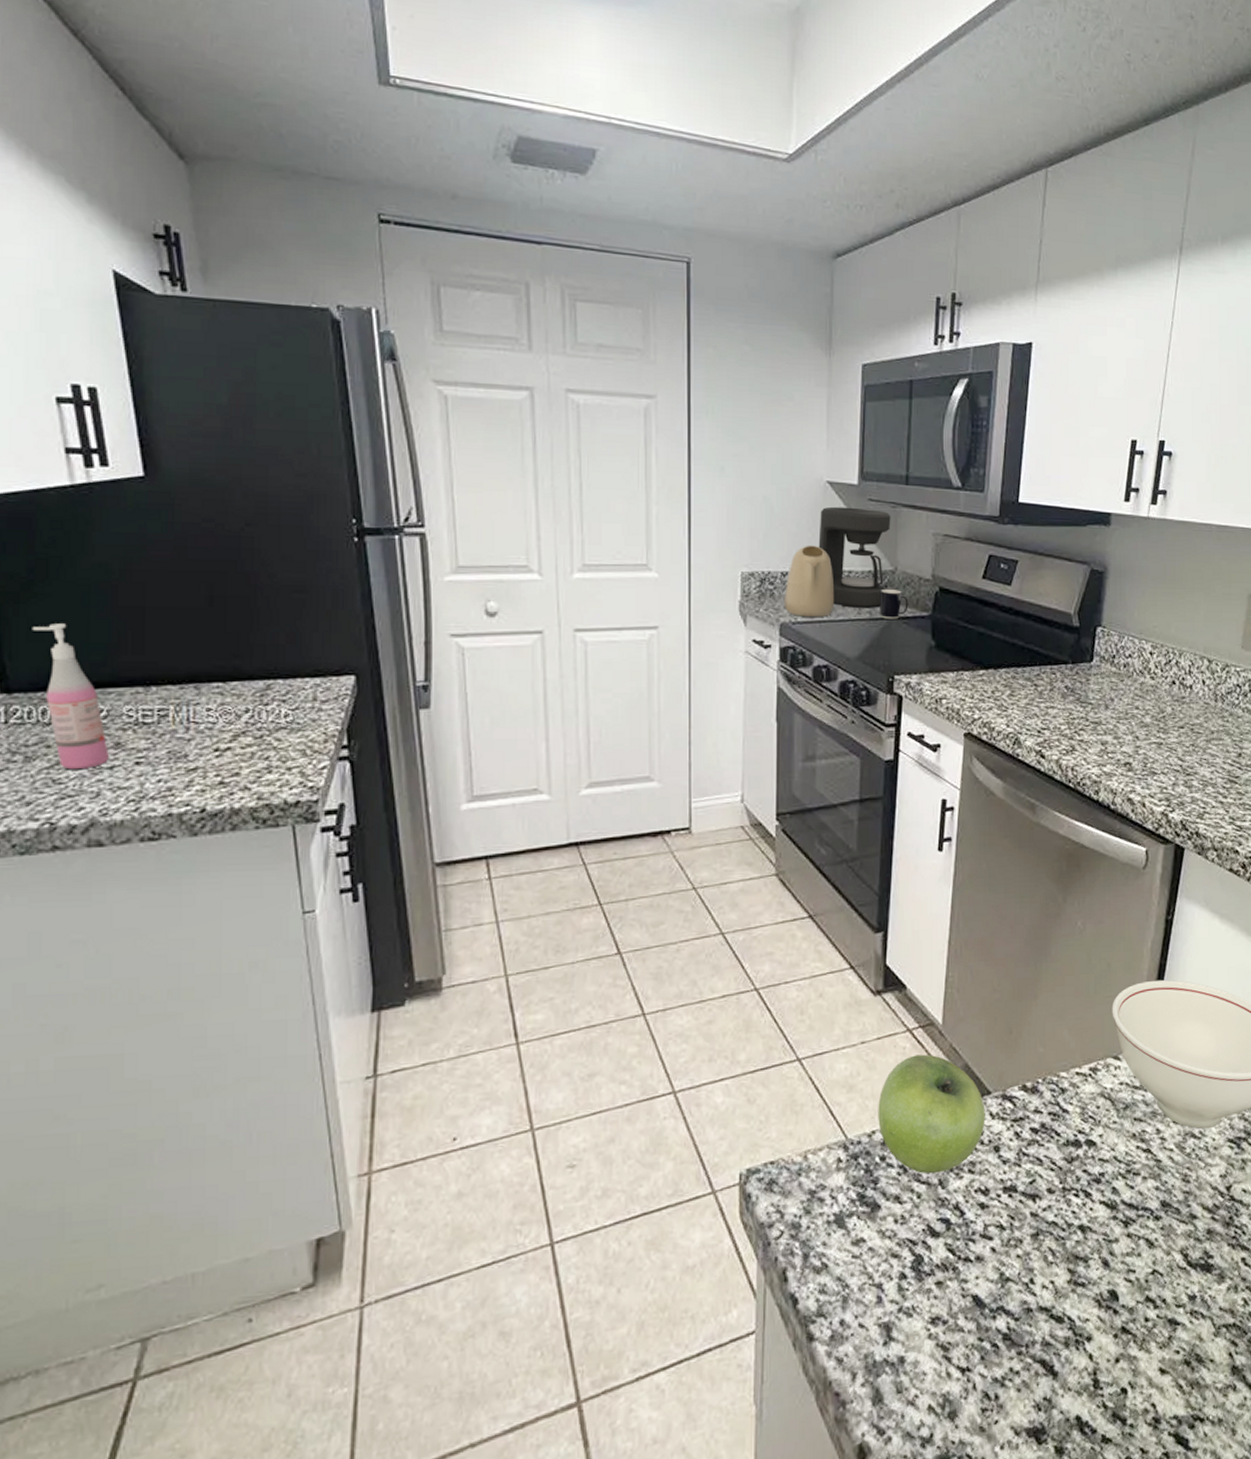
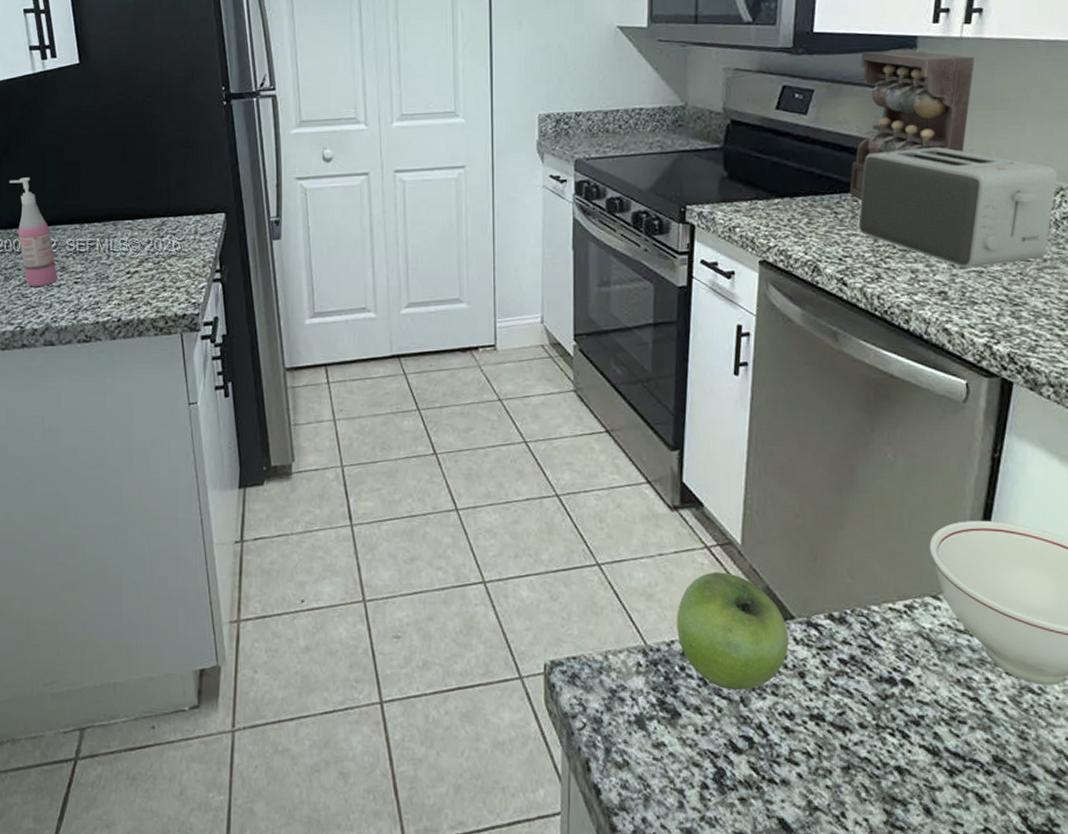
kettle: present [785,545,835,618] -> none [579,86,626,154]
coffee maker: present [818,506,891,608] -> none [610,49,681,143]
mug: present [880,588,909,619] -> none [670,123,700,152]
spice rack: none [1048,525,1159,672] -> present [849,50,975,199]
toaster: none [1056,623,1224,742] -> present [858,147,1058,270]

